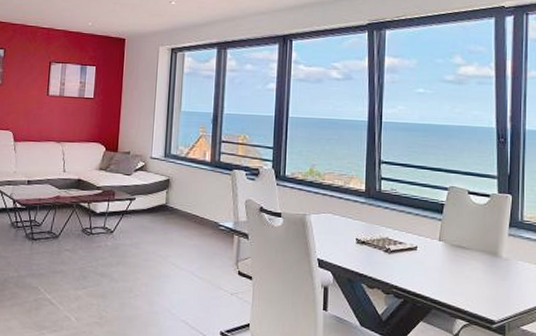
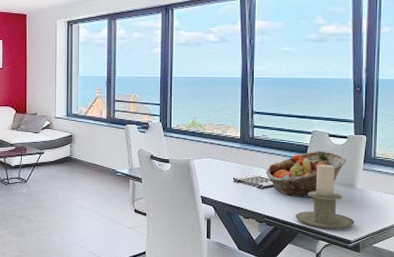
fruit basket: none [394,210,490,267] -> present [265,151,347,198]
candle holder: none [428,227,499,306] -> present [295,165,355,229]

